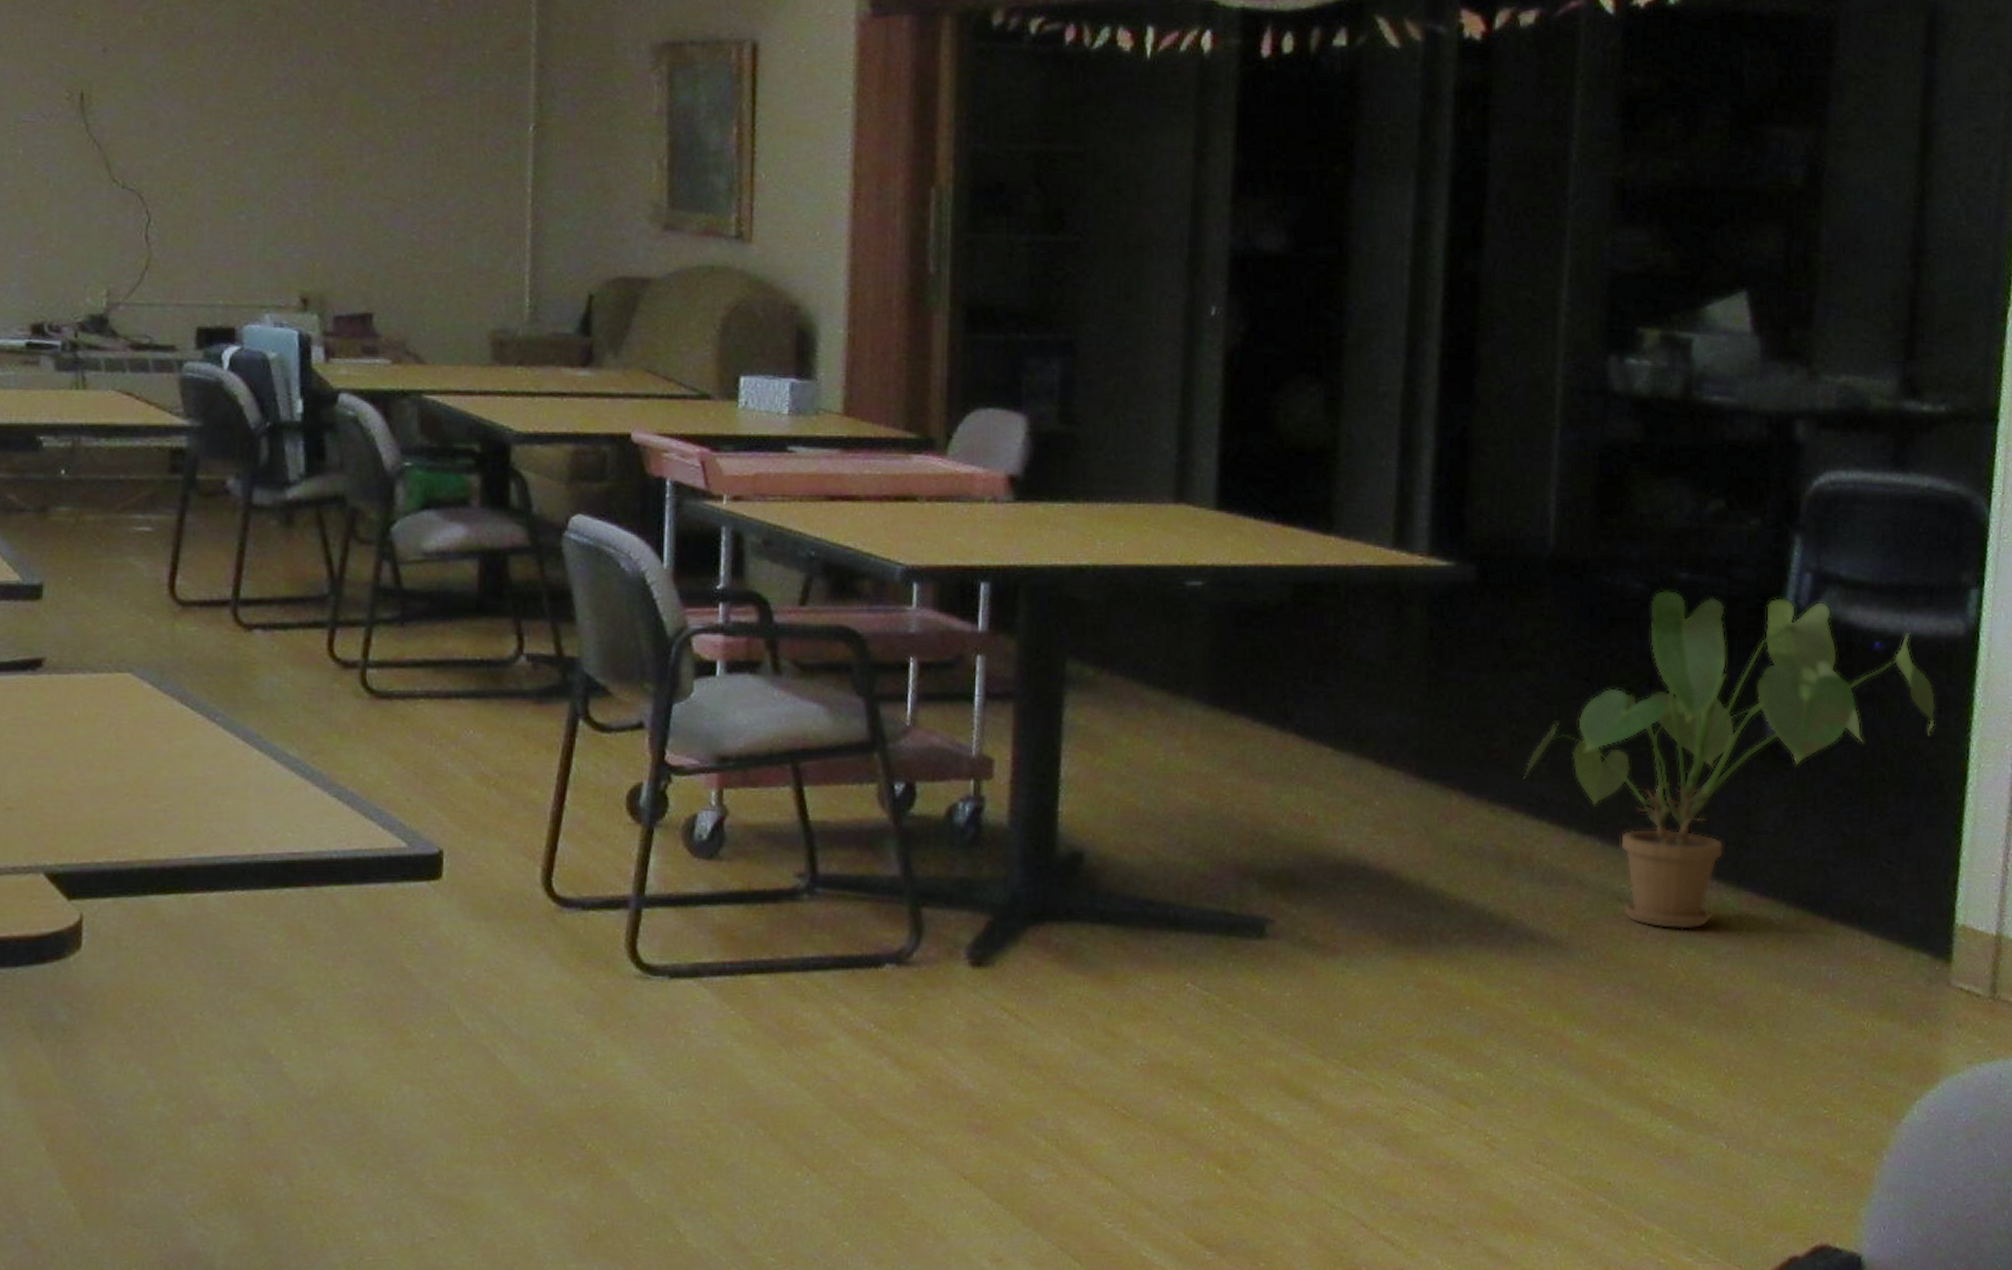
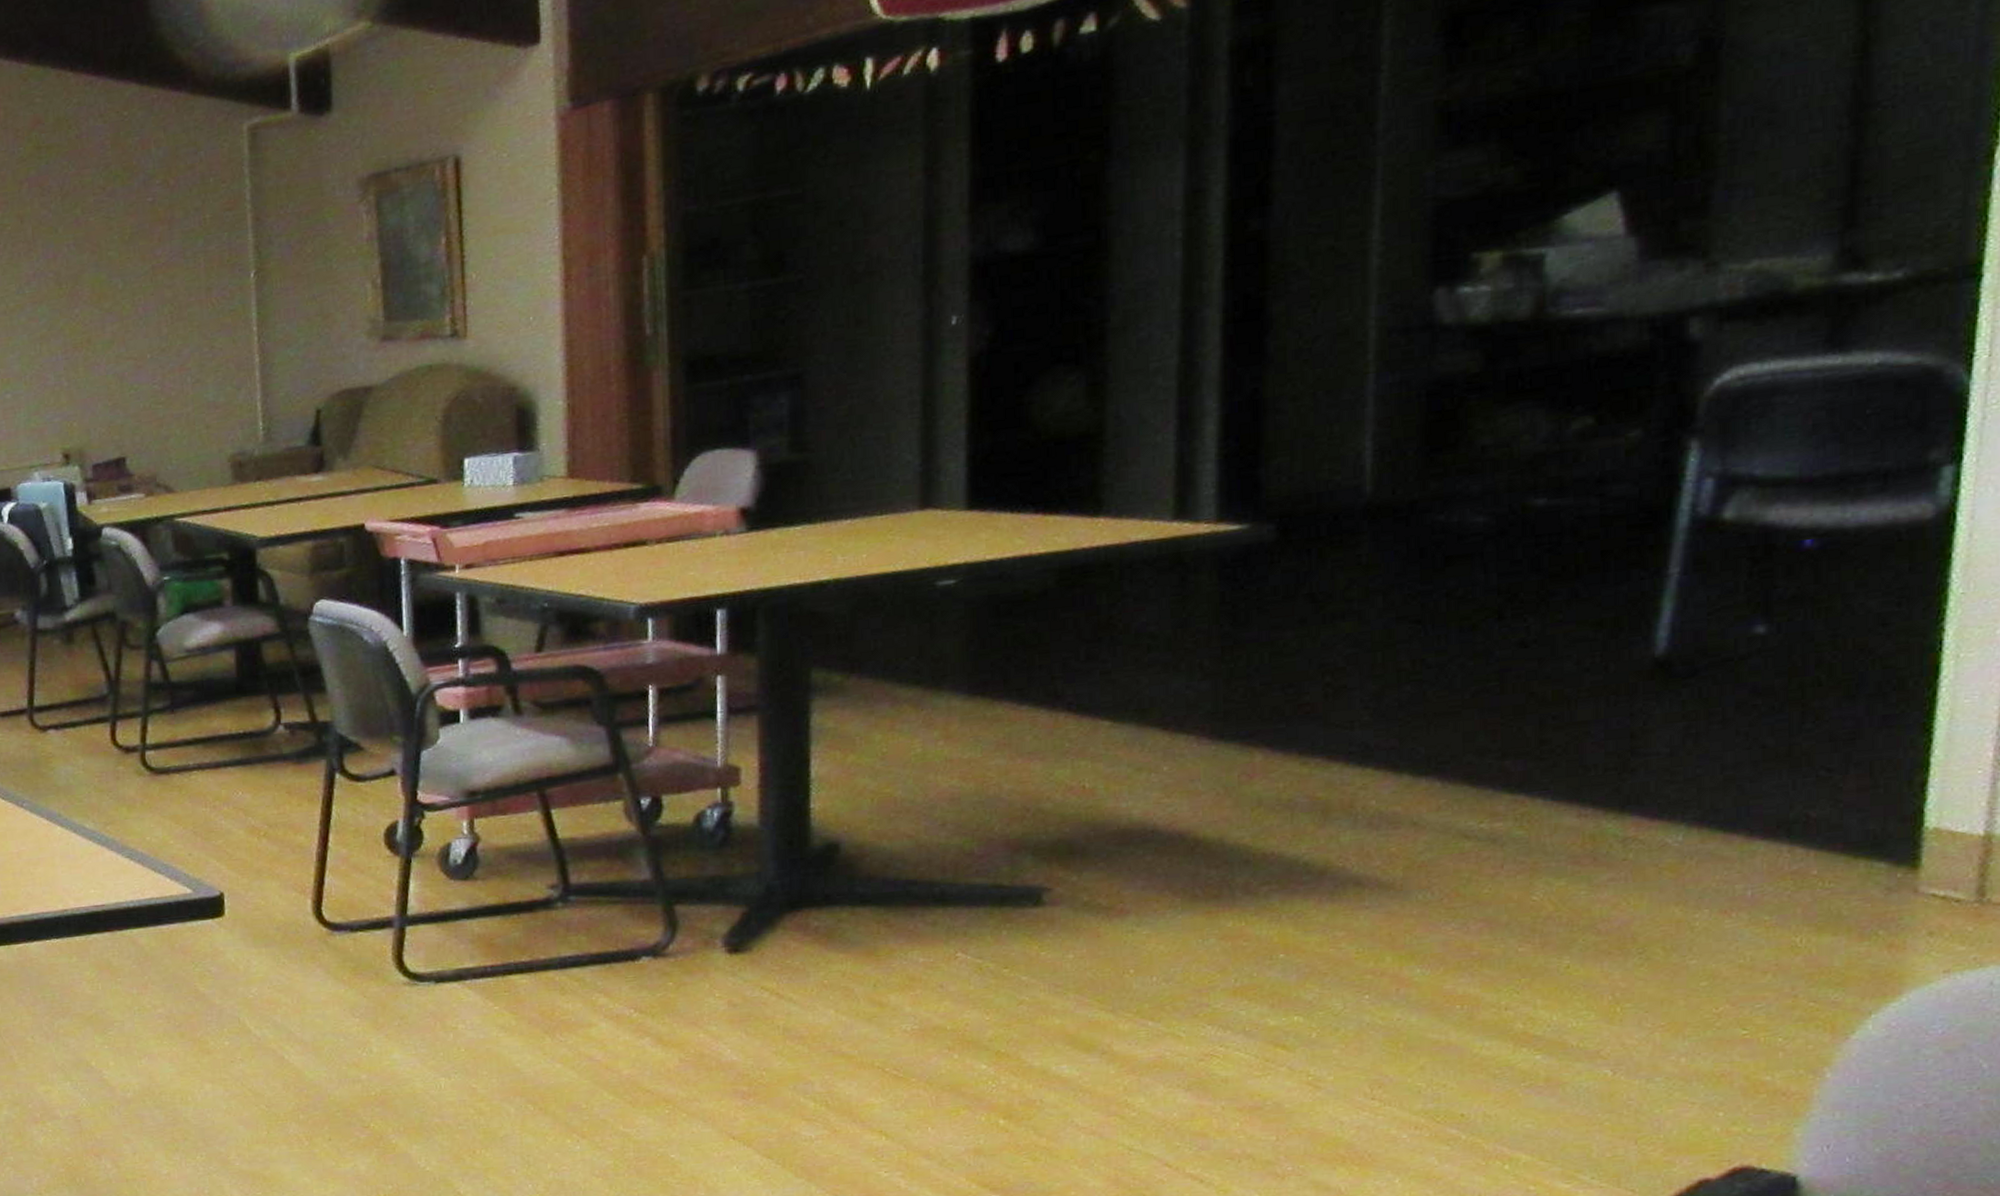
house plant: present [1523,589,1936,930] -> none [1340,505,1894,862]

